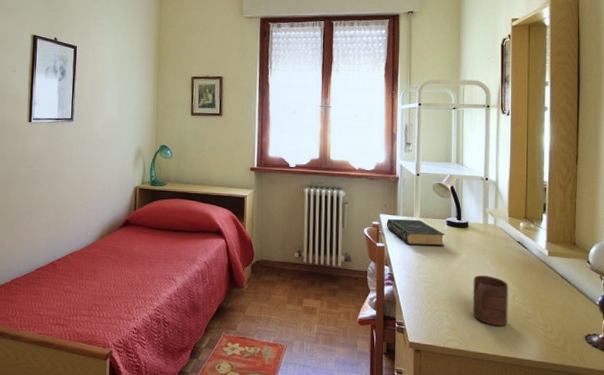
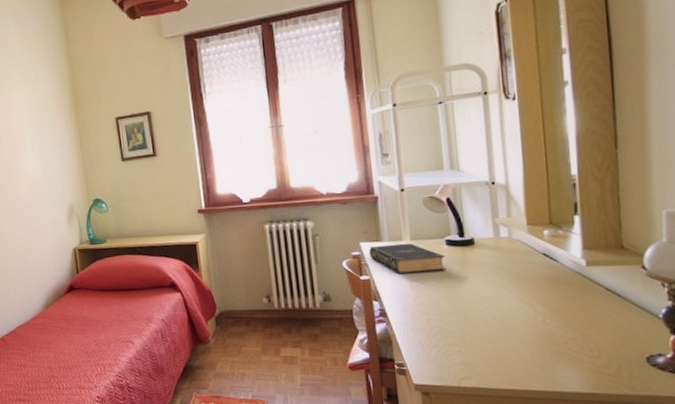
cup: present [472,275,508,326] -> none [487,298,539,356]

